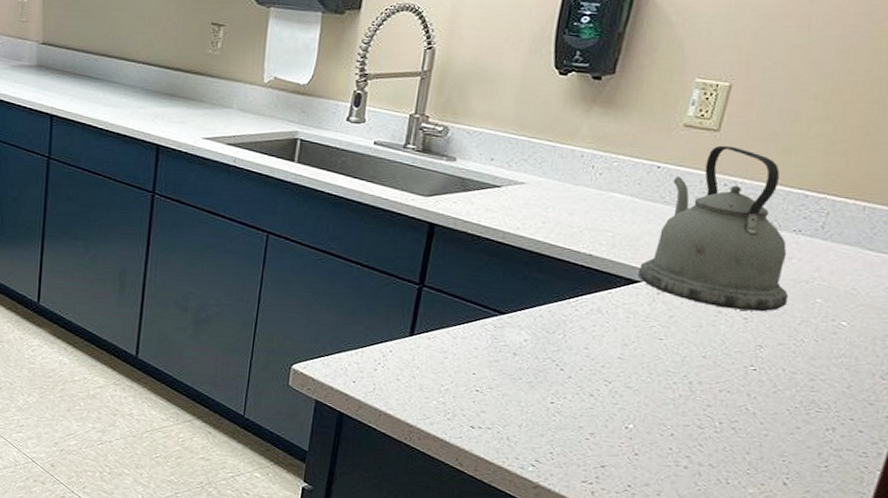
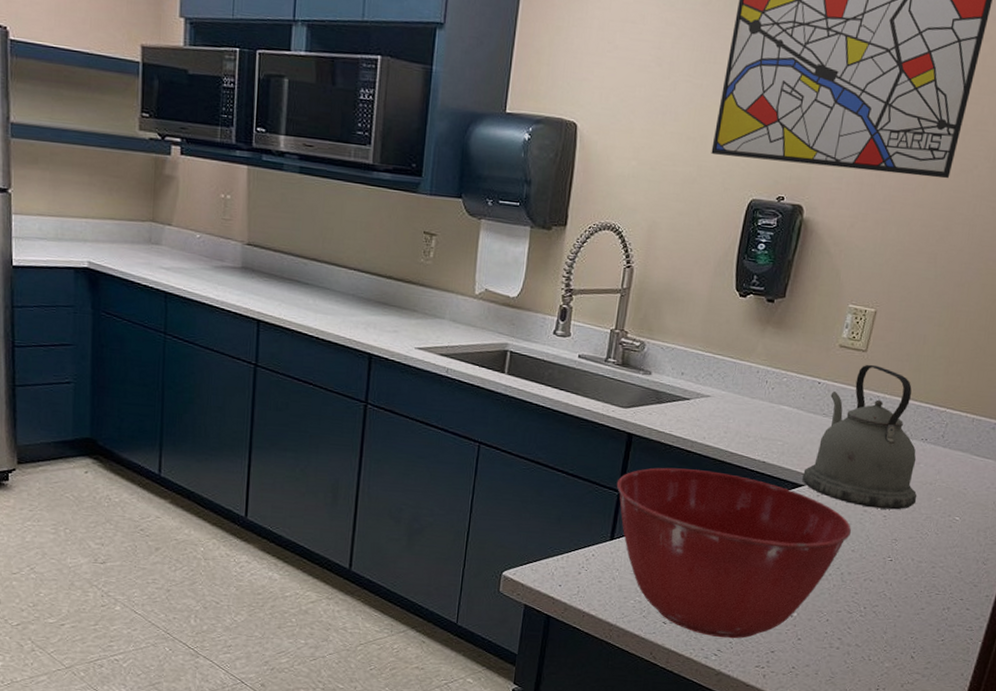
mixing bowl: none [416,259,703,449] -> present [616,467,852,639]

